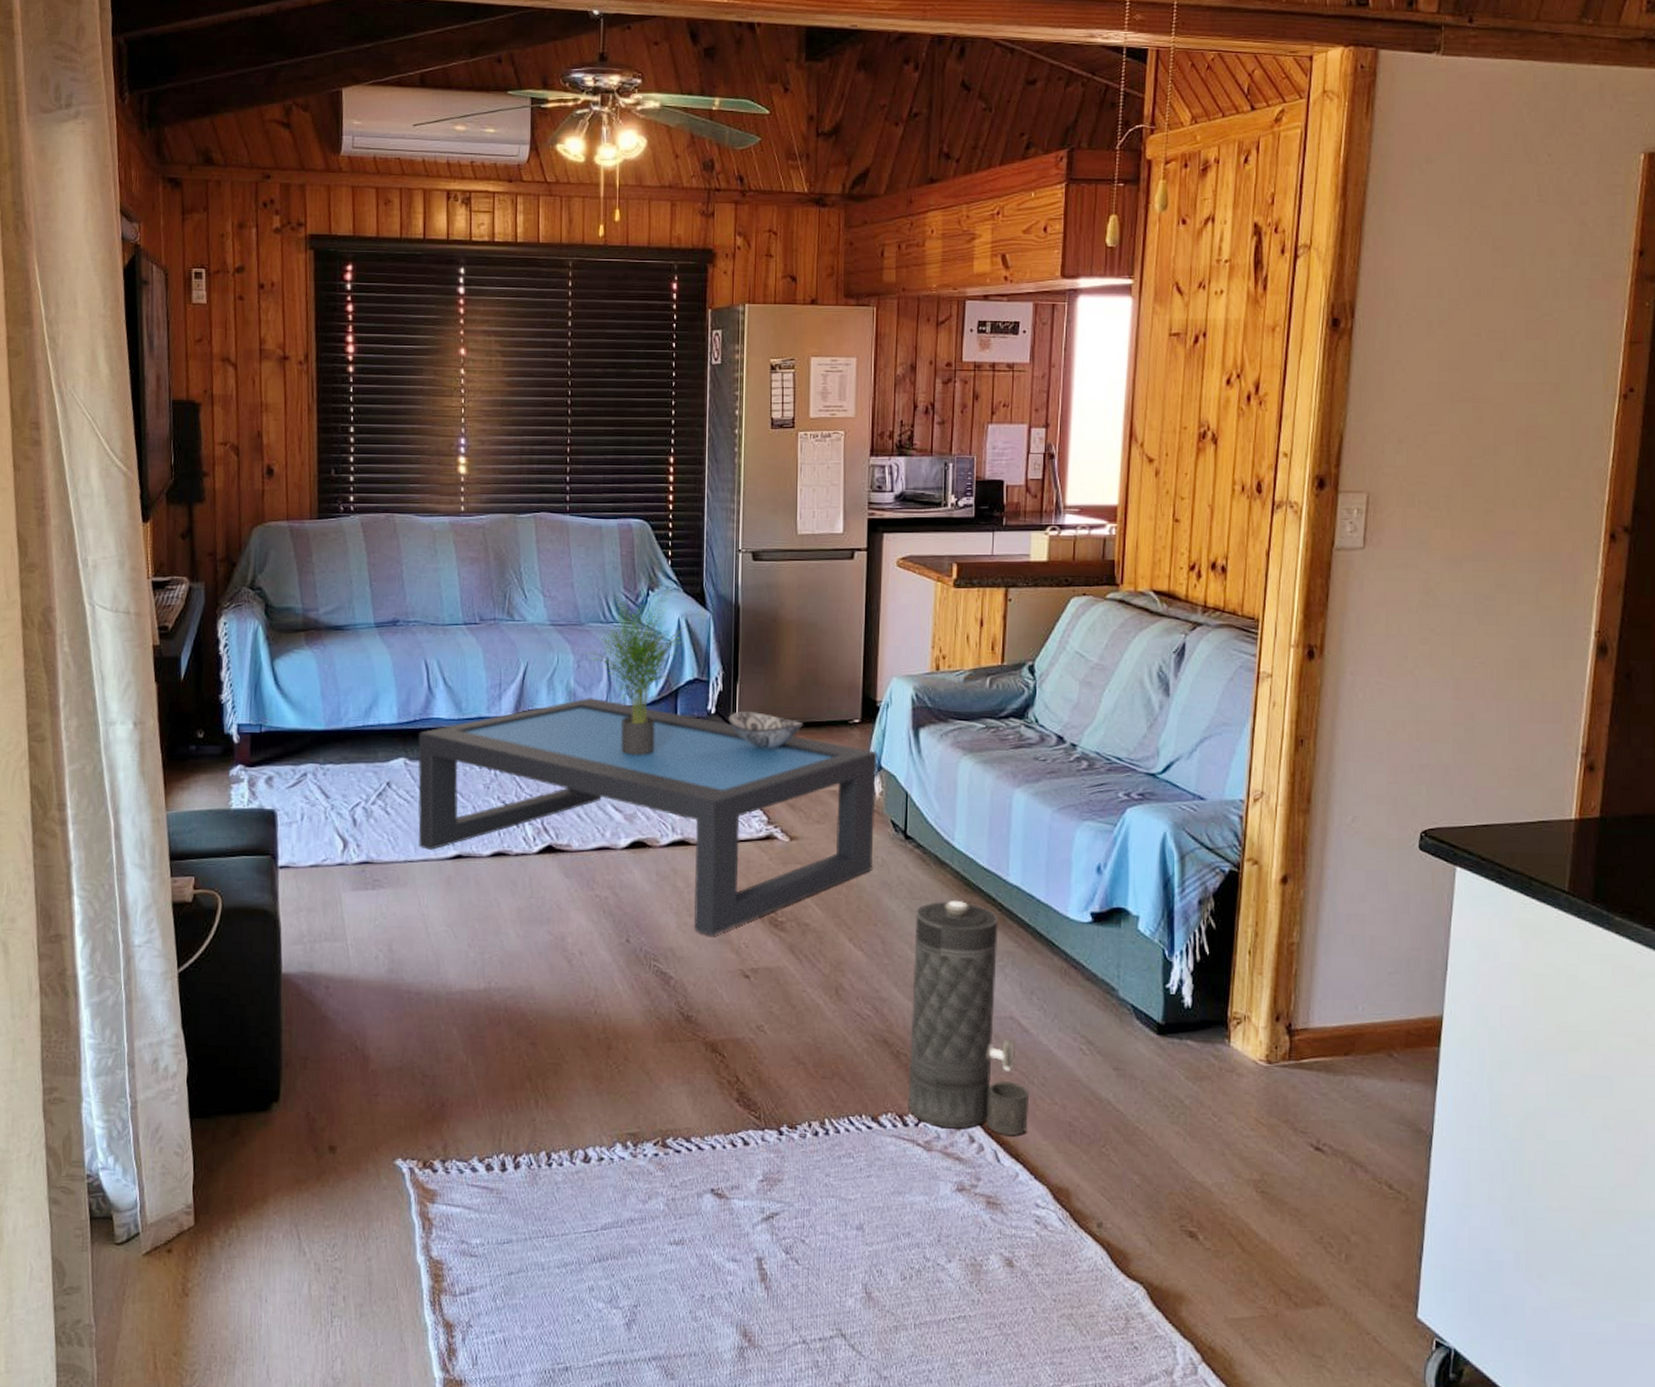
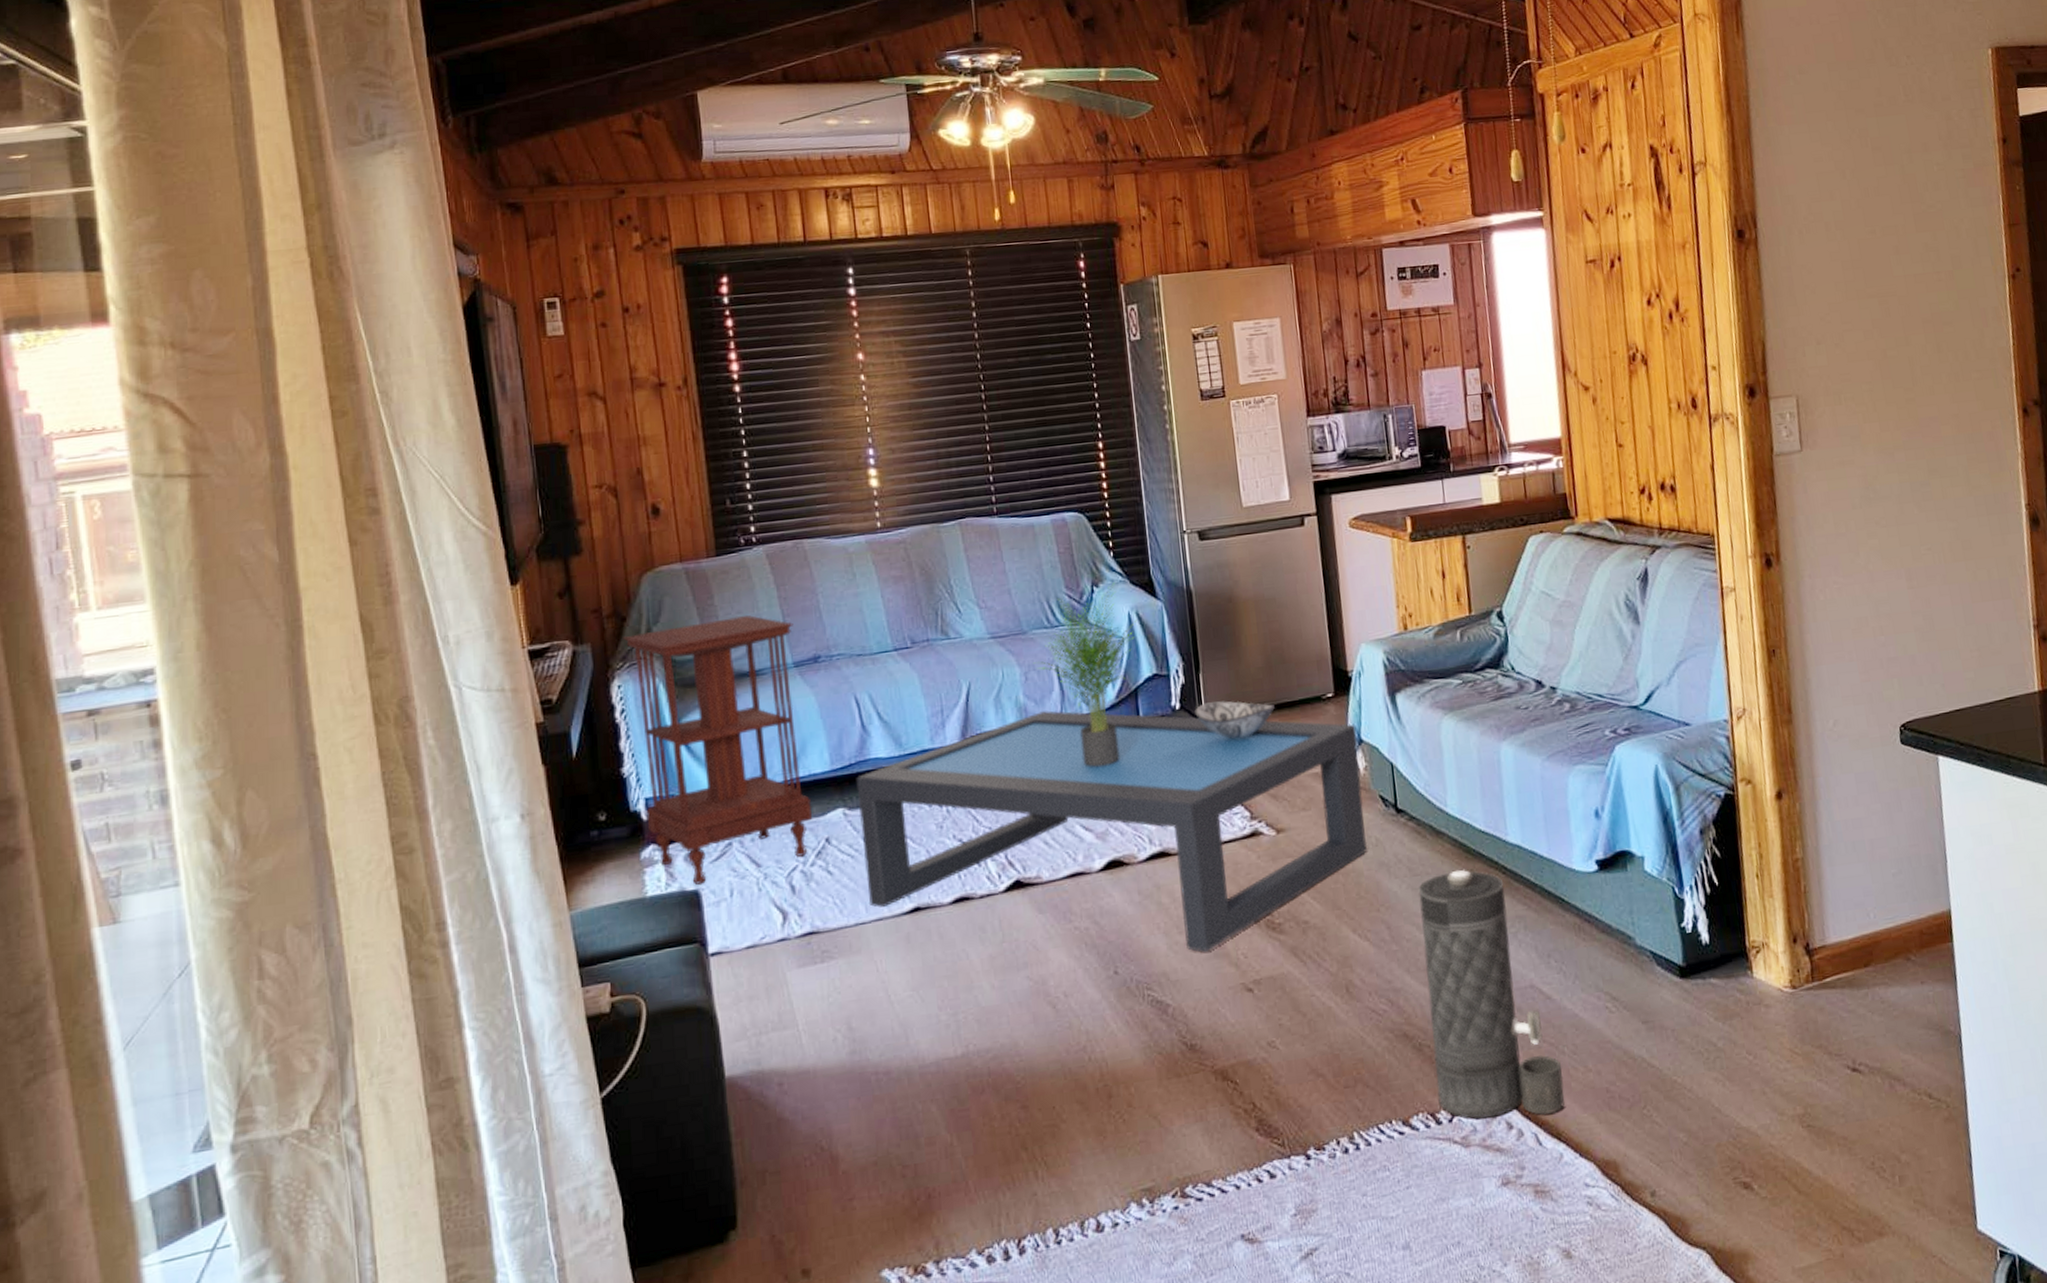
side table: none [232,575,379,805] -> present [623,615,812,885]

